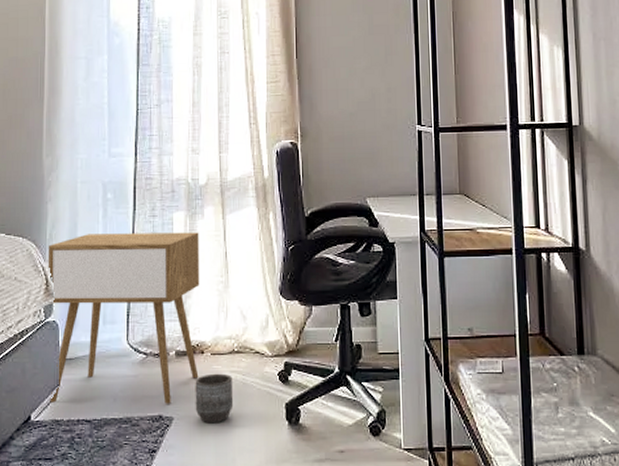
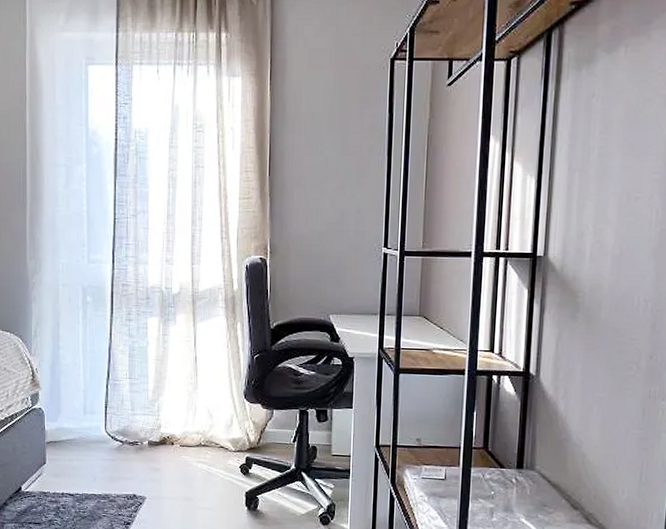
nightstand: present [47,232,200,404] -> none [33,333,171,486]
planter: present [195,373,234,424] -> none [165,462,199,505]

